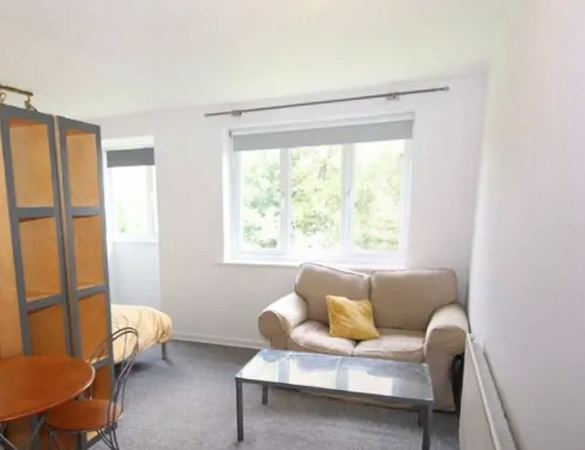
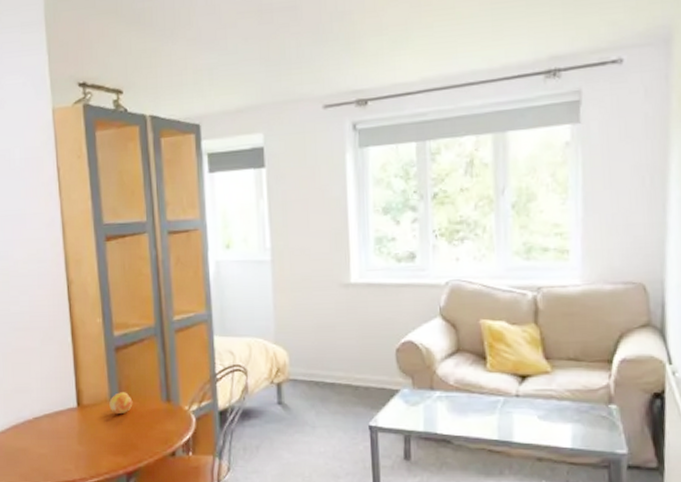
fruit: none [23,348,43,366] -> present [109,392,133,415]

